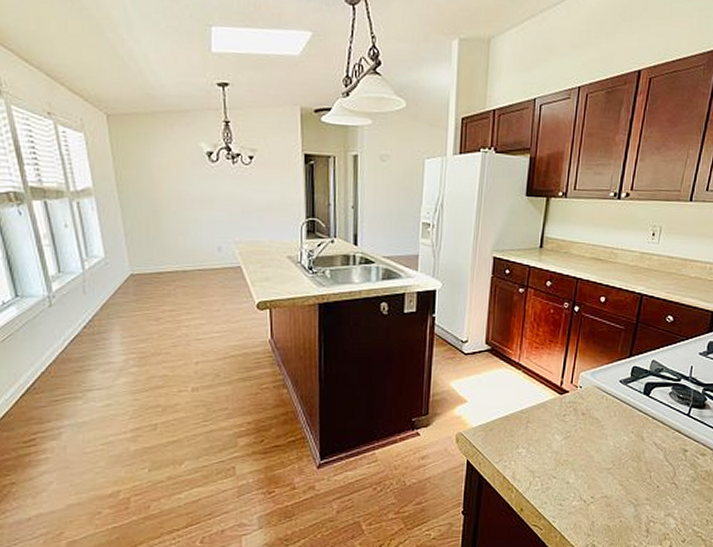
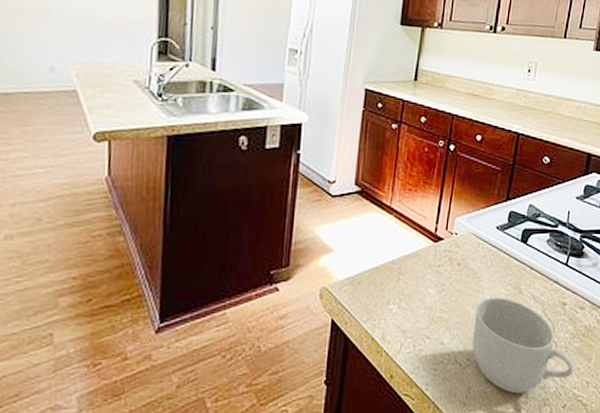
mug: none [596,443,694,528] -> present [472,297,574,394]

